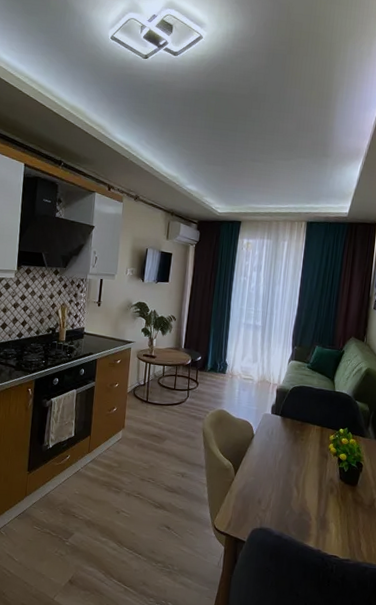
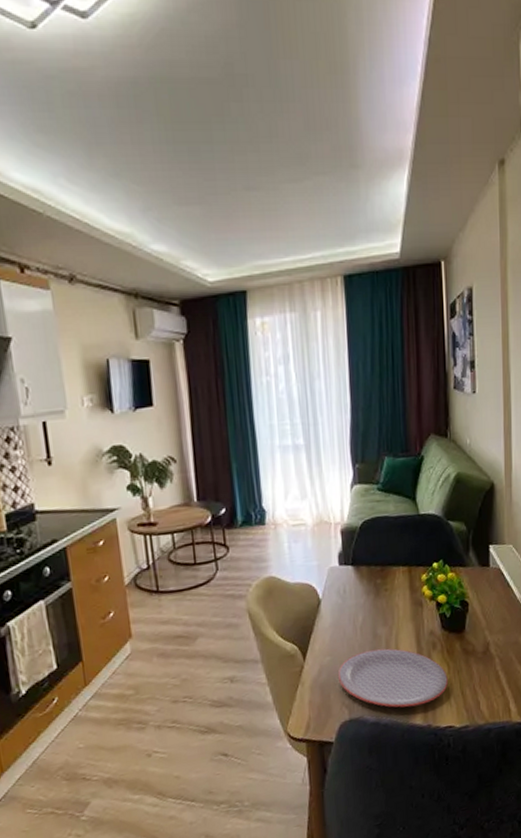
plate: none [256,480,339,533] -> present [337,648,448,708]

